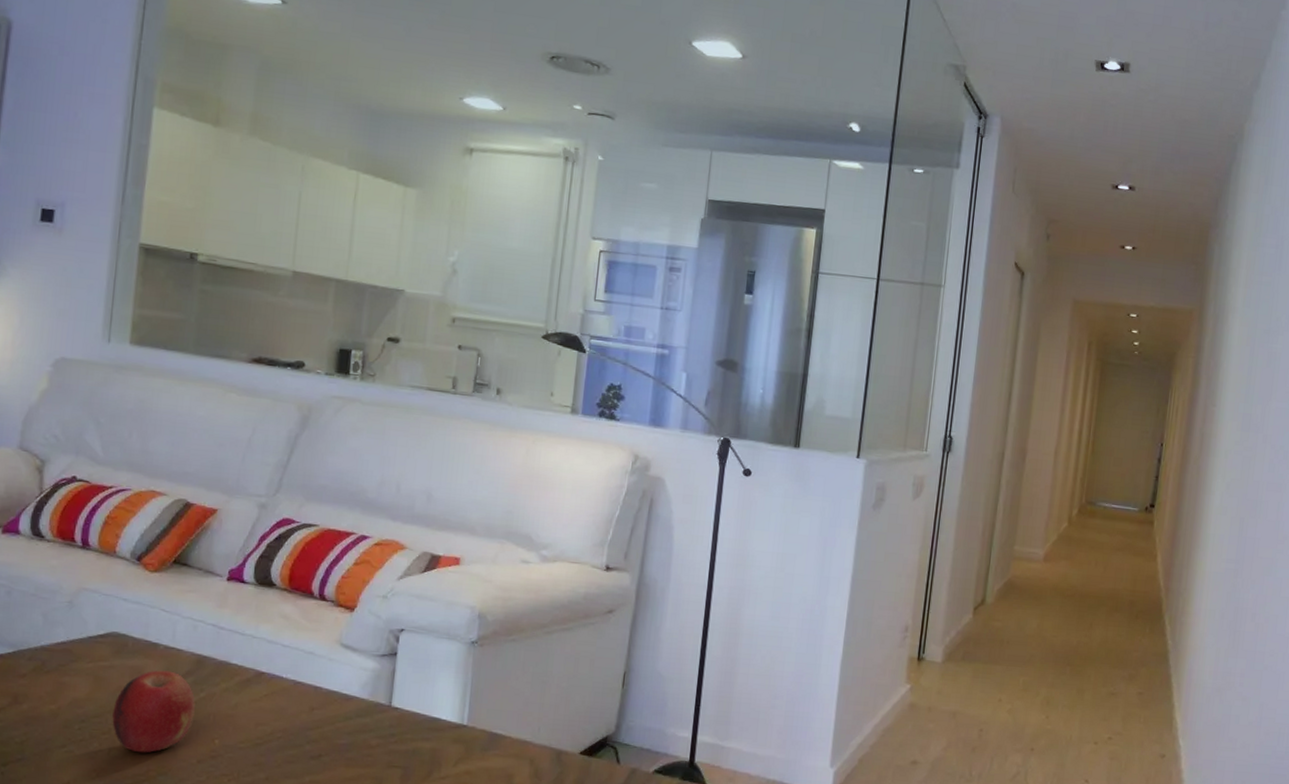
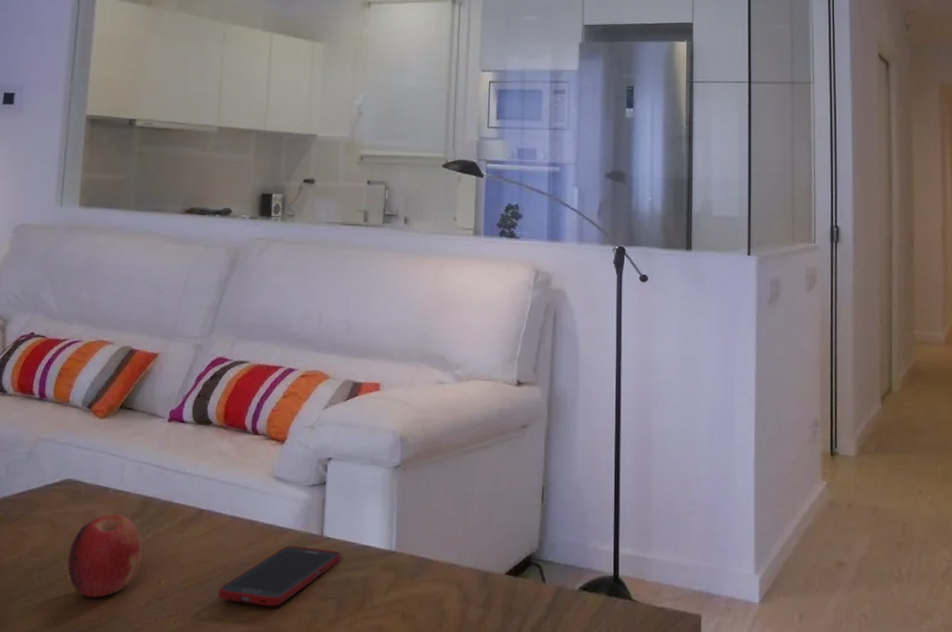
cell phone: none [276,713,410,772] -> present [217,546,341,607]

